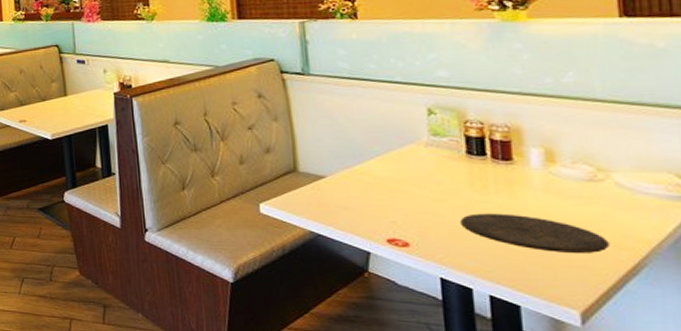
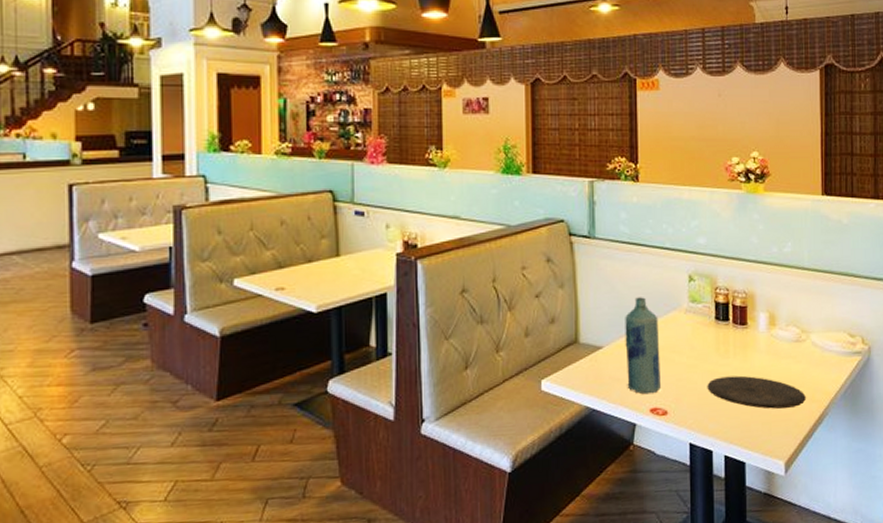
bottle: none [350,130,399,225] -> present [625,297,661,395]

